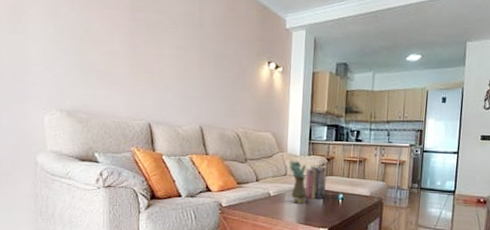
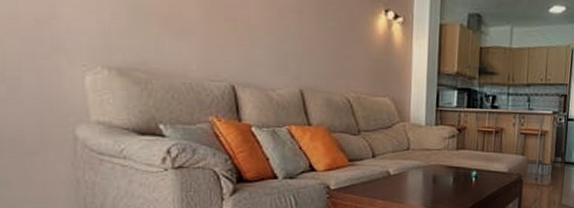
vase: present [288,159,307,204] -> none [412,129,434,183]
books: present [304,166,327,200] -> none [431,138,458,178]

